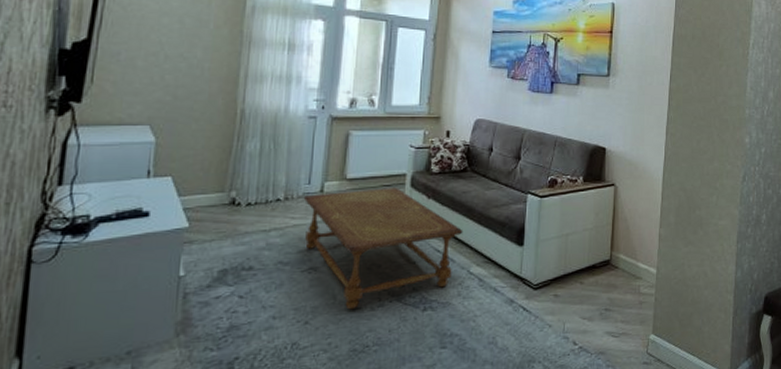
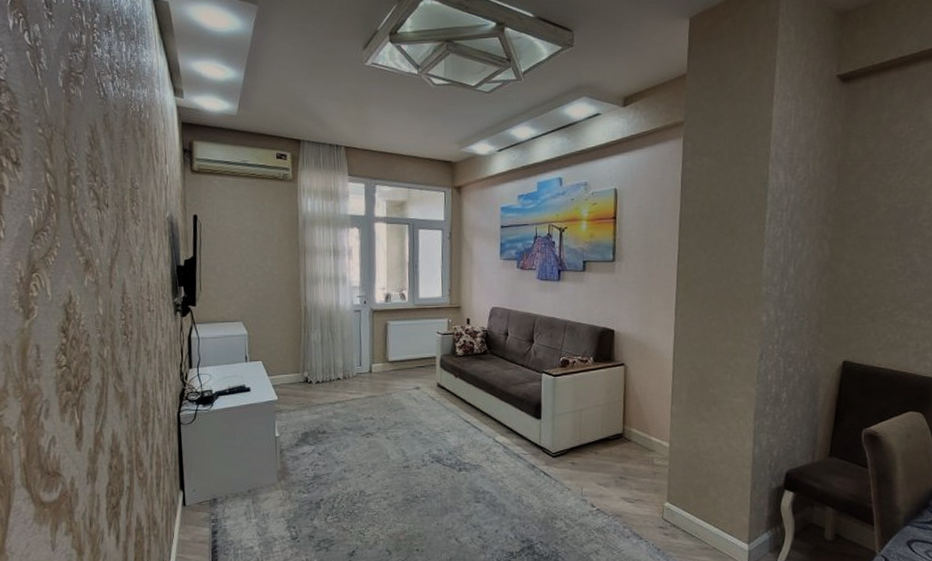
coffee table: present [303,188,463,310] -> none [357,368,488,468]

